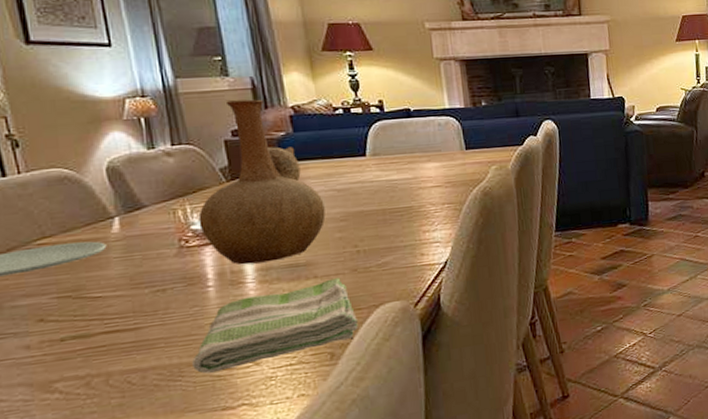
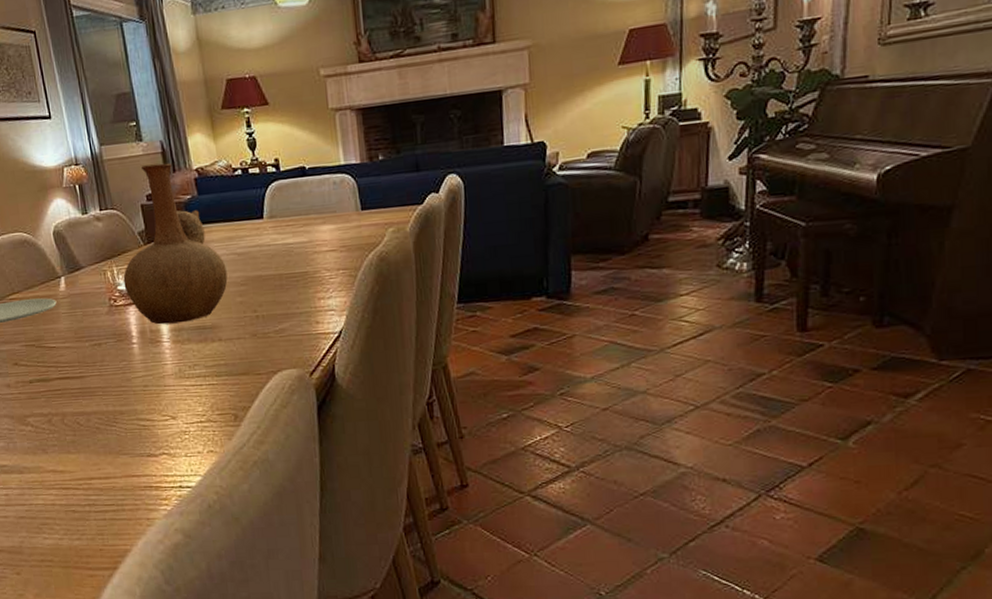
dish towel: present [192,278,358,374] -> none [123,342,258,422]

